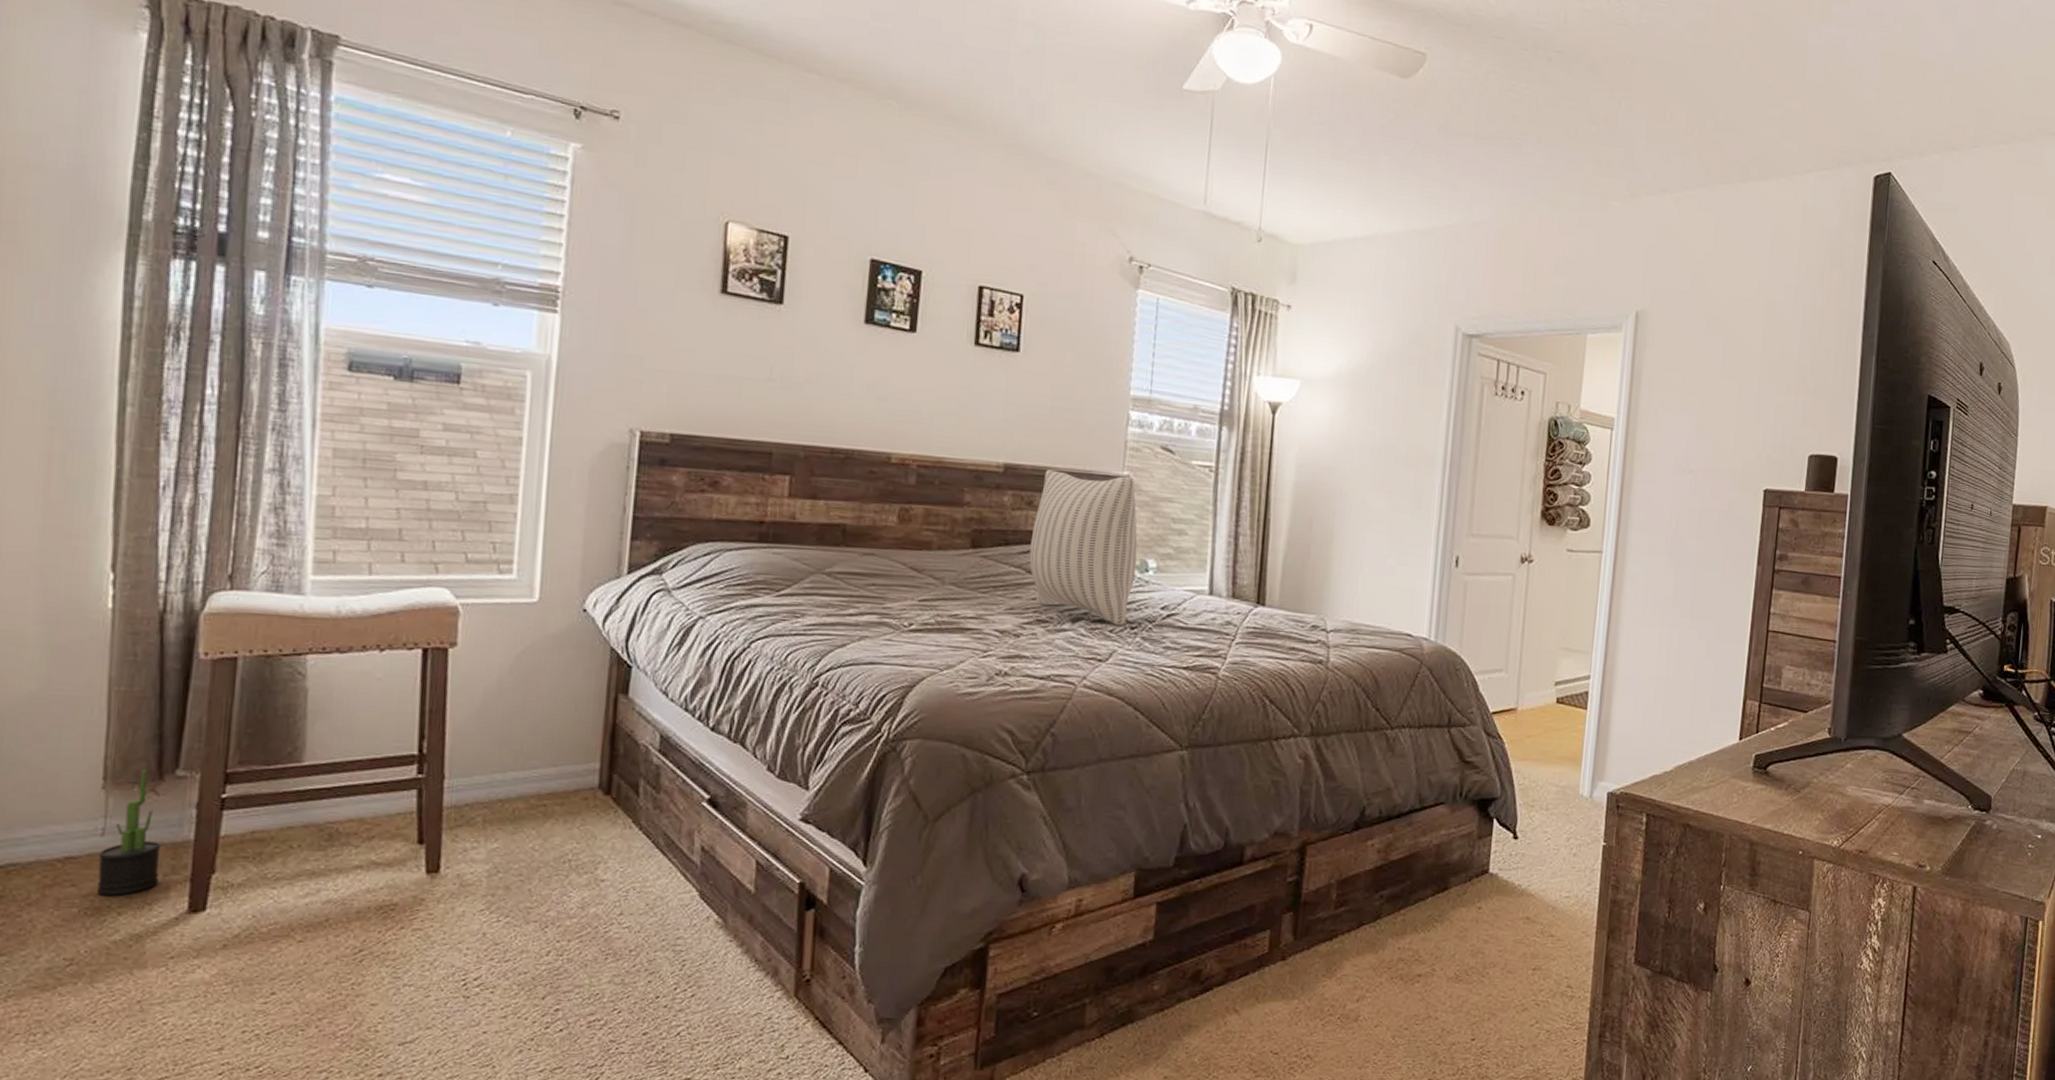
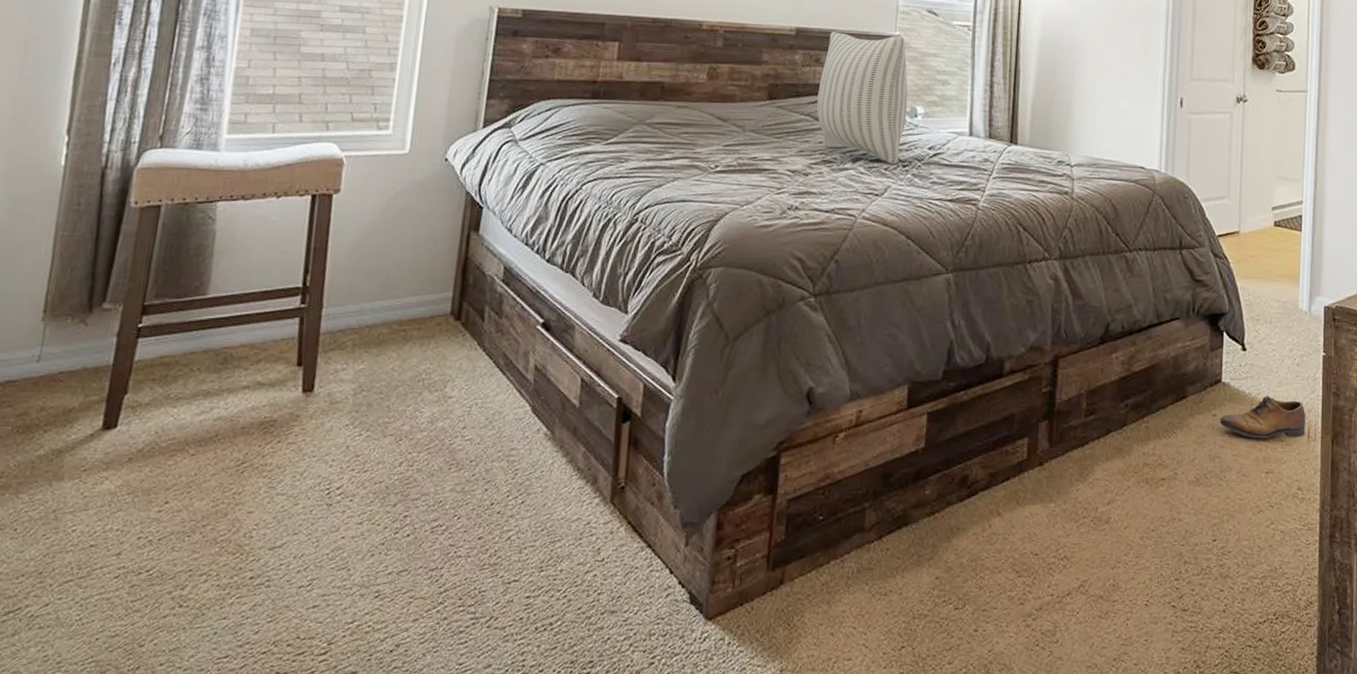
decorative plant: present [97,769,161,896] -> none [29,303,85,415]
shoe: none [1484,887,1581,934] -> present [1219,395,1306,439]

